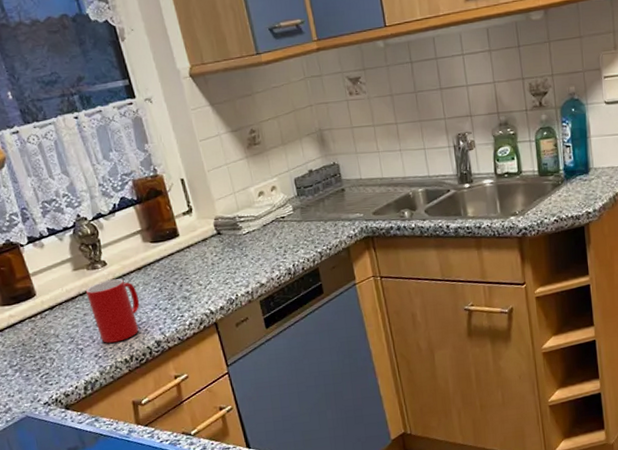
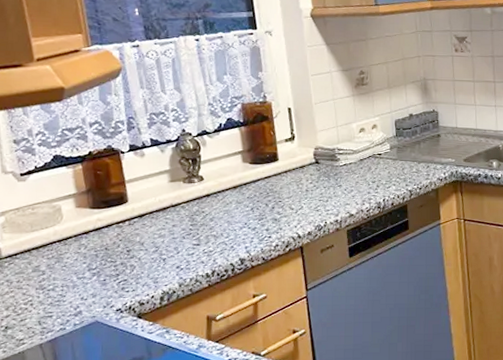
cup: present [85,279,140,343] -> none [178,195,230,256]

